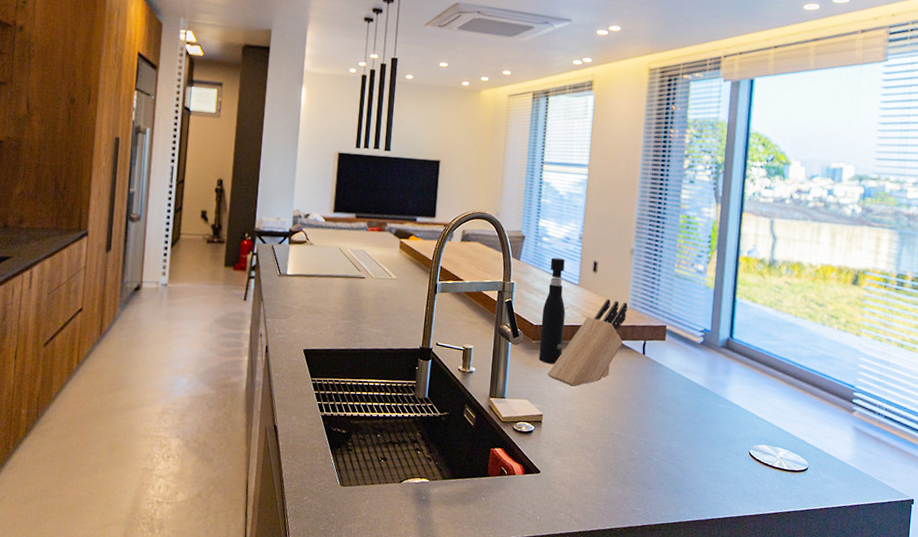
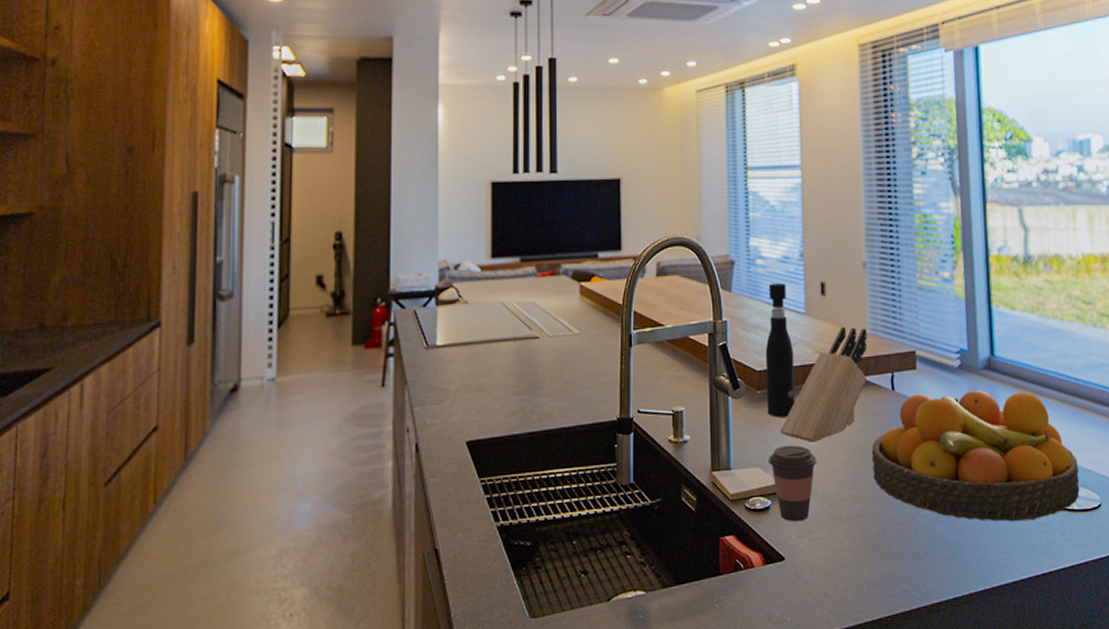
coffee cup: none [536,385,575,446] -> present [769,445,818,522]
fruit bowl: none [619,360,793,472] -> present [872,389,1080,522]

